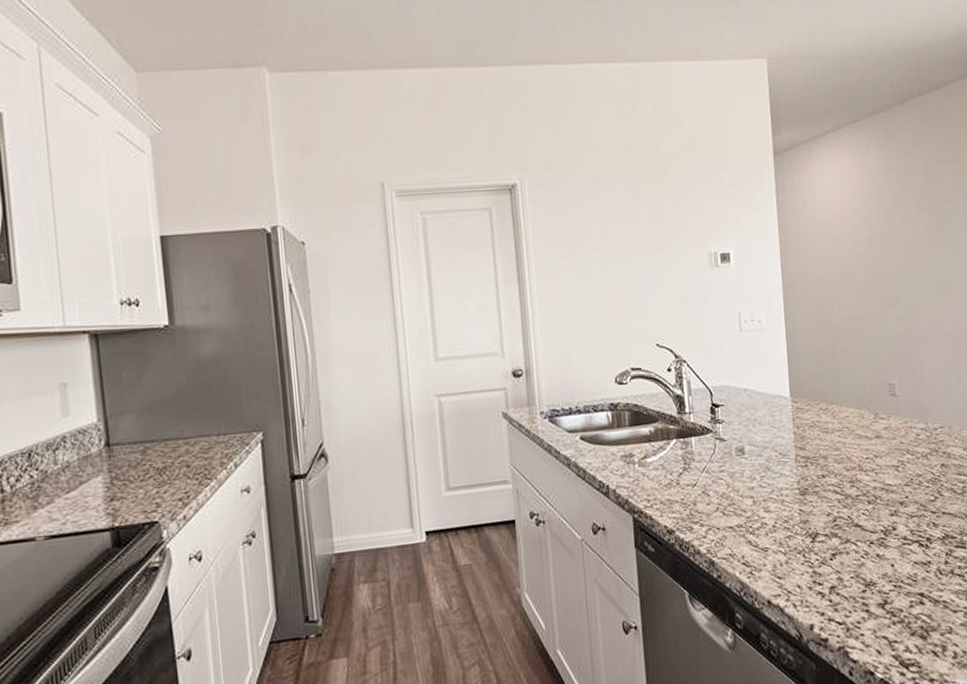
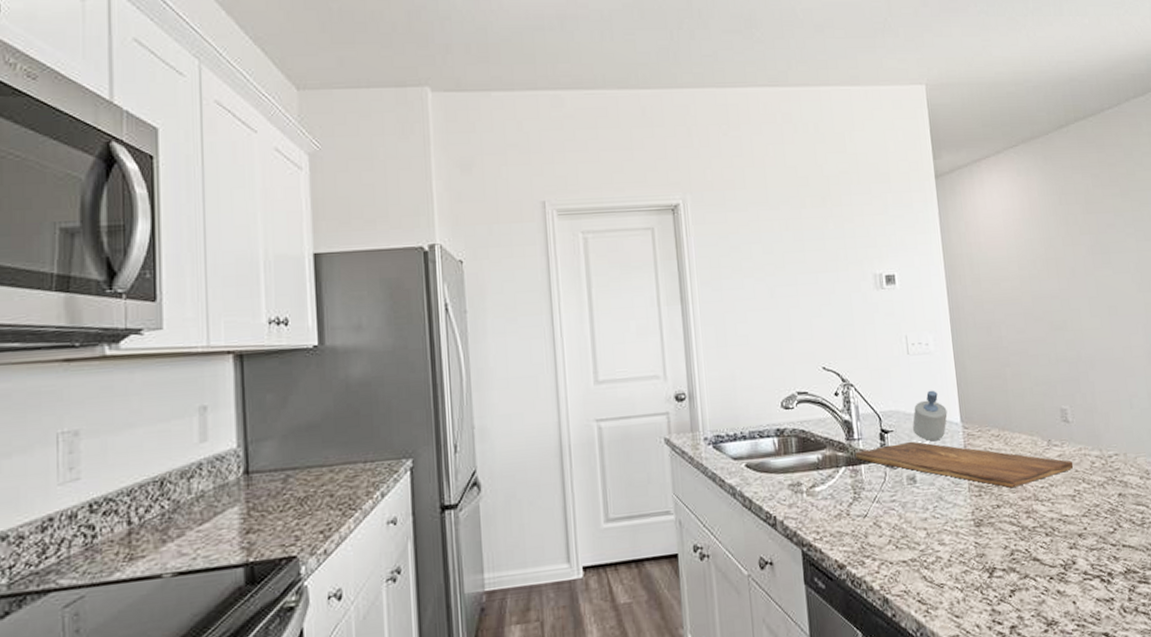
cutting board: none [686,414,899,459] -> present [855,441,1074,488]
soap dispenser: none [742,365,777,415] -> present [912,390,948,441]

